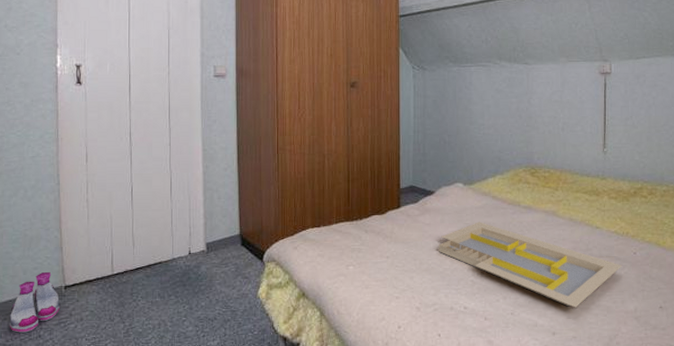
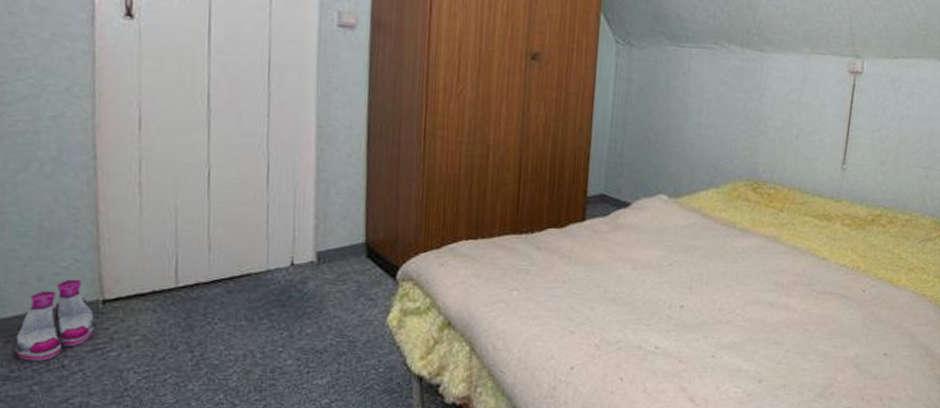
serving tray: present [439,222,622,308] -> none [630,244,848,352]

